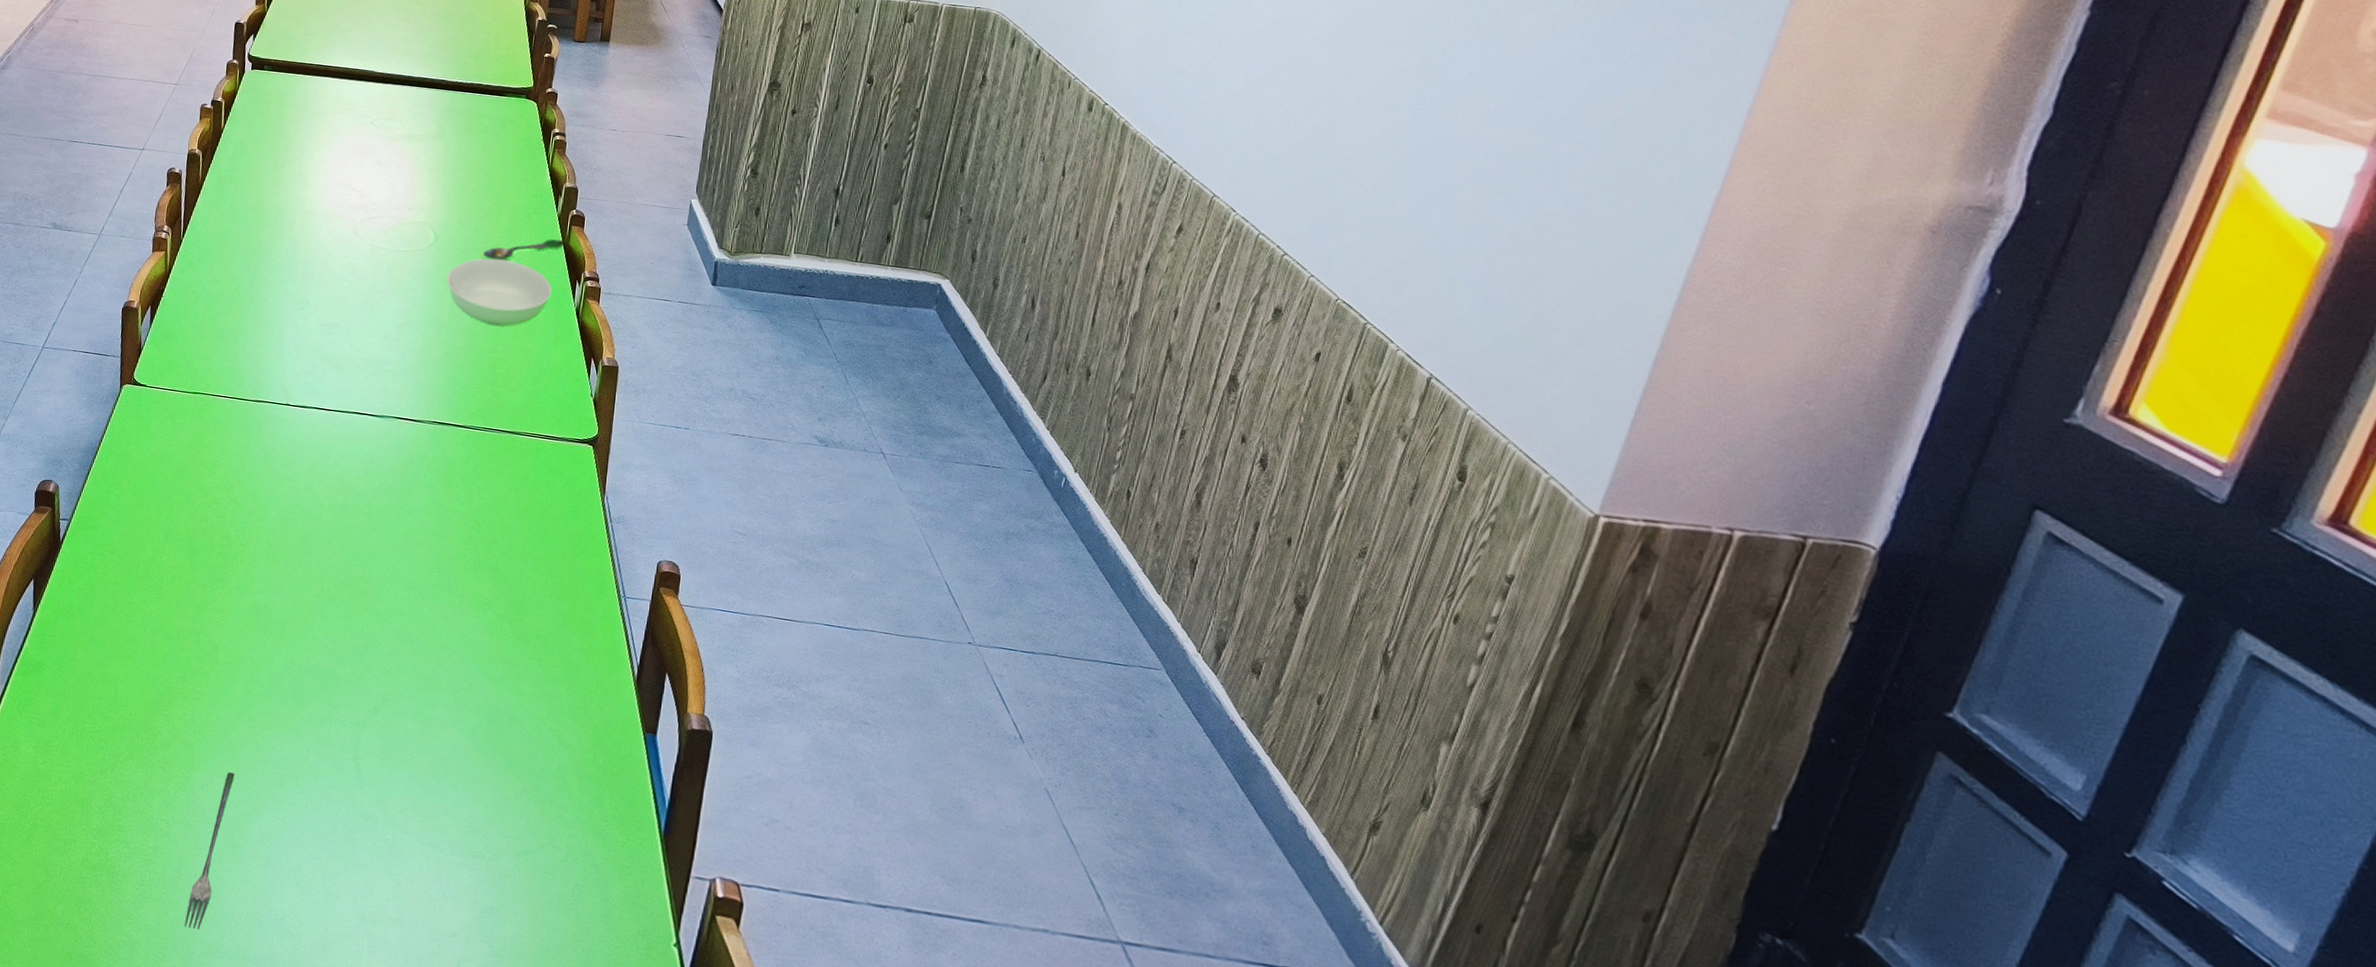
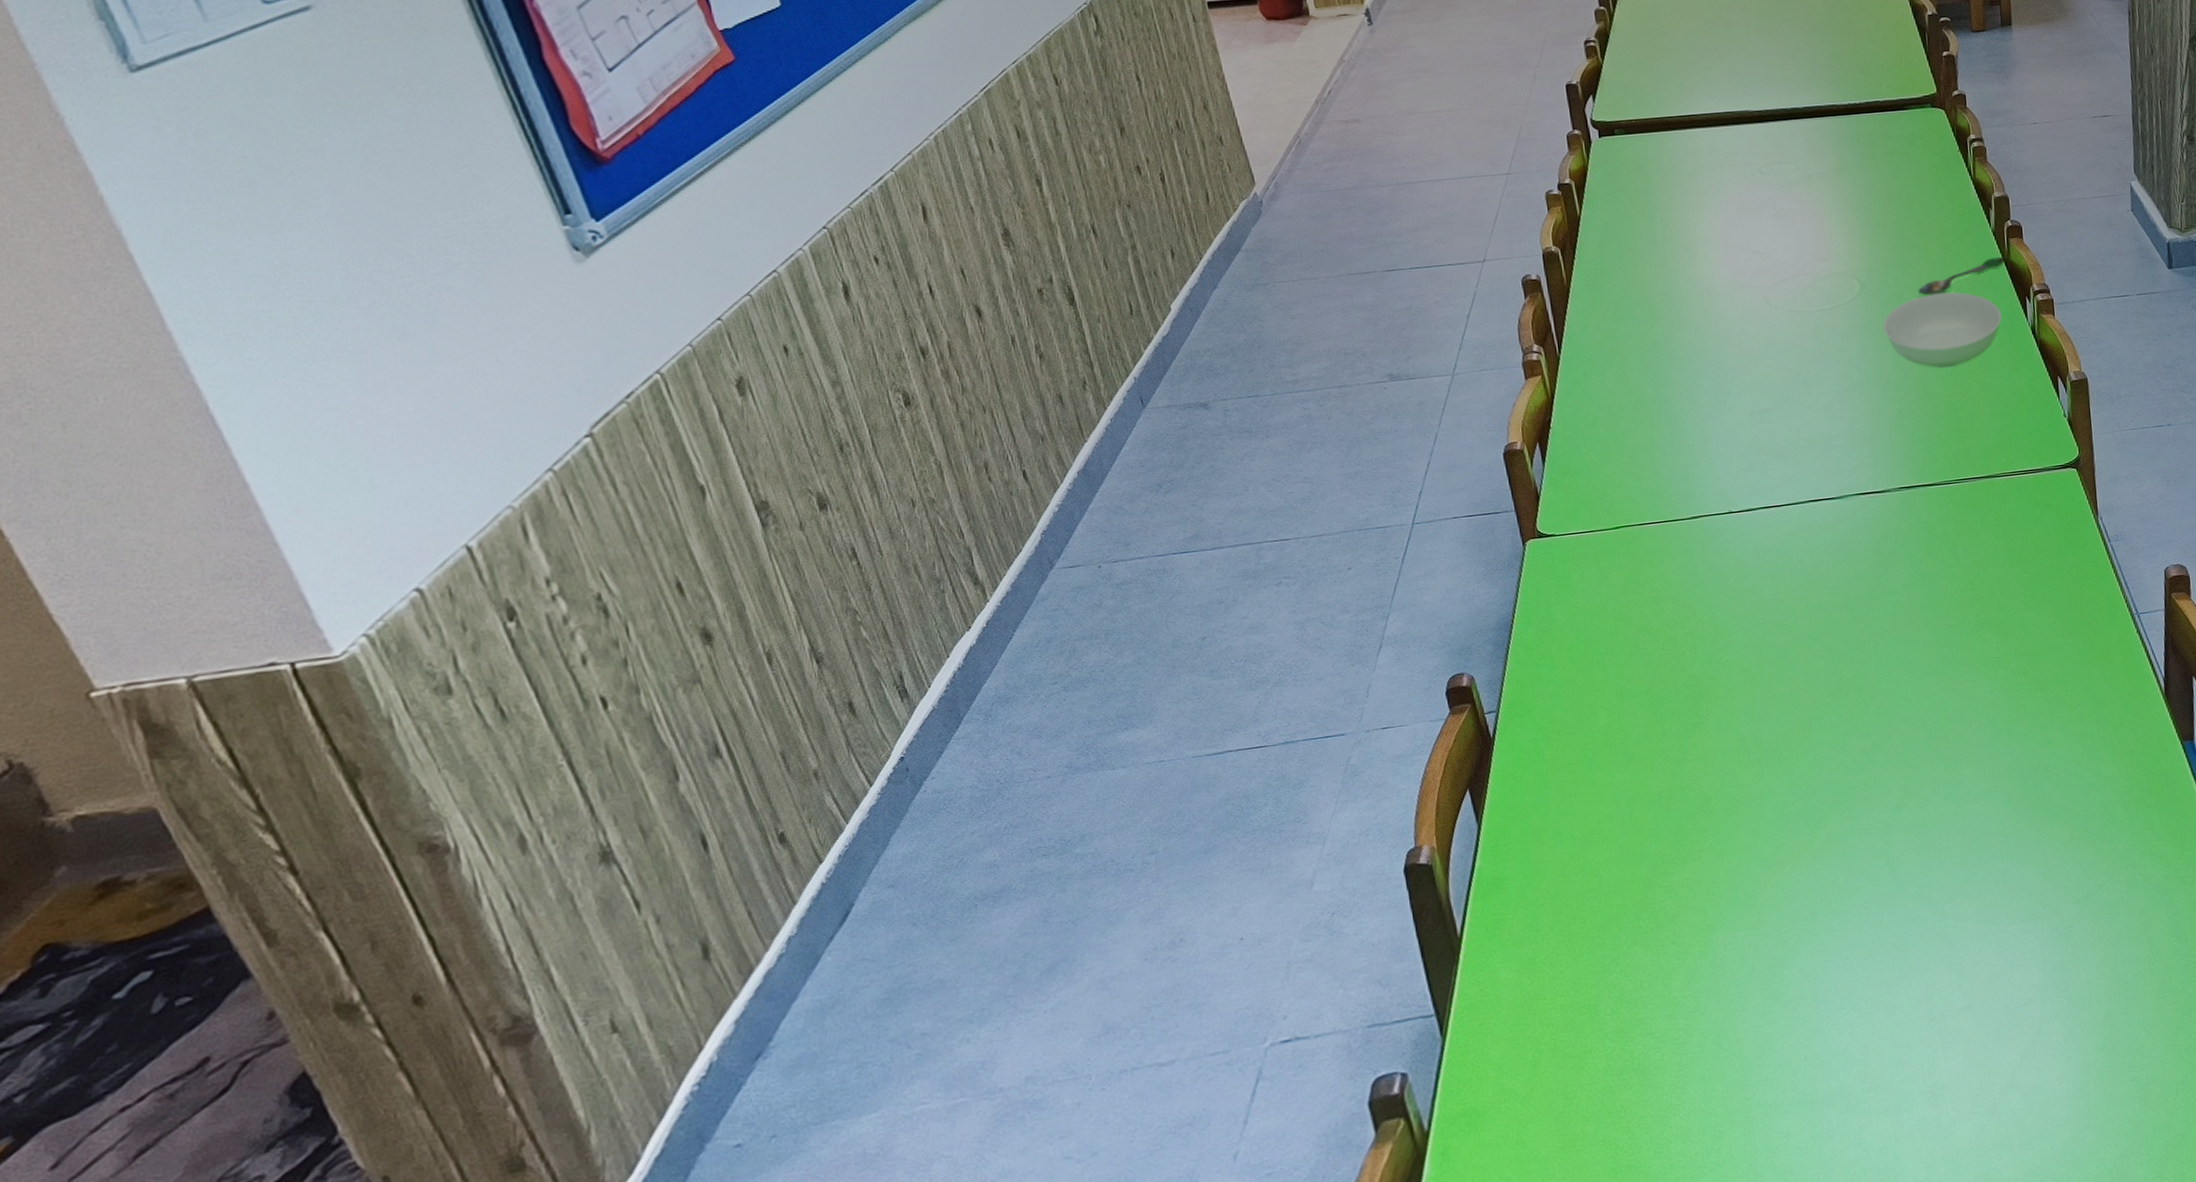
fork: present [185,772,235,930] -> none [1737,921,1761,1096]

